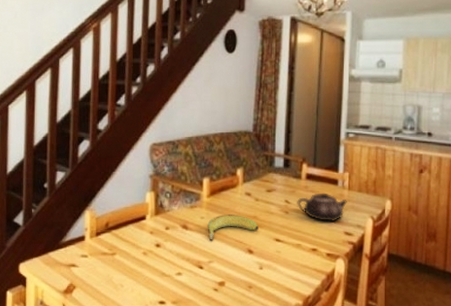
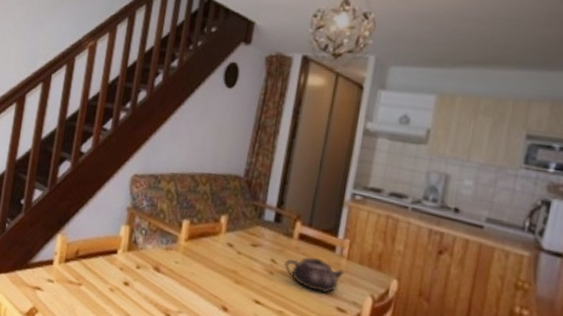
banana: present [207,214,259,242] -> none [181,262,238,290]

